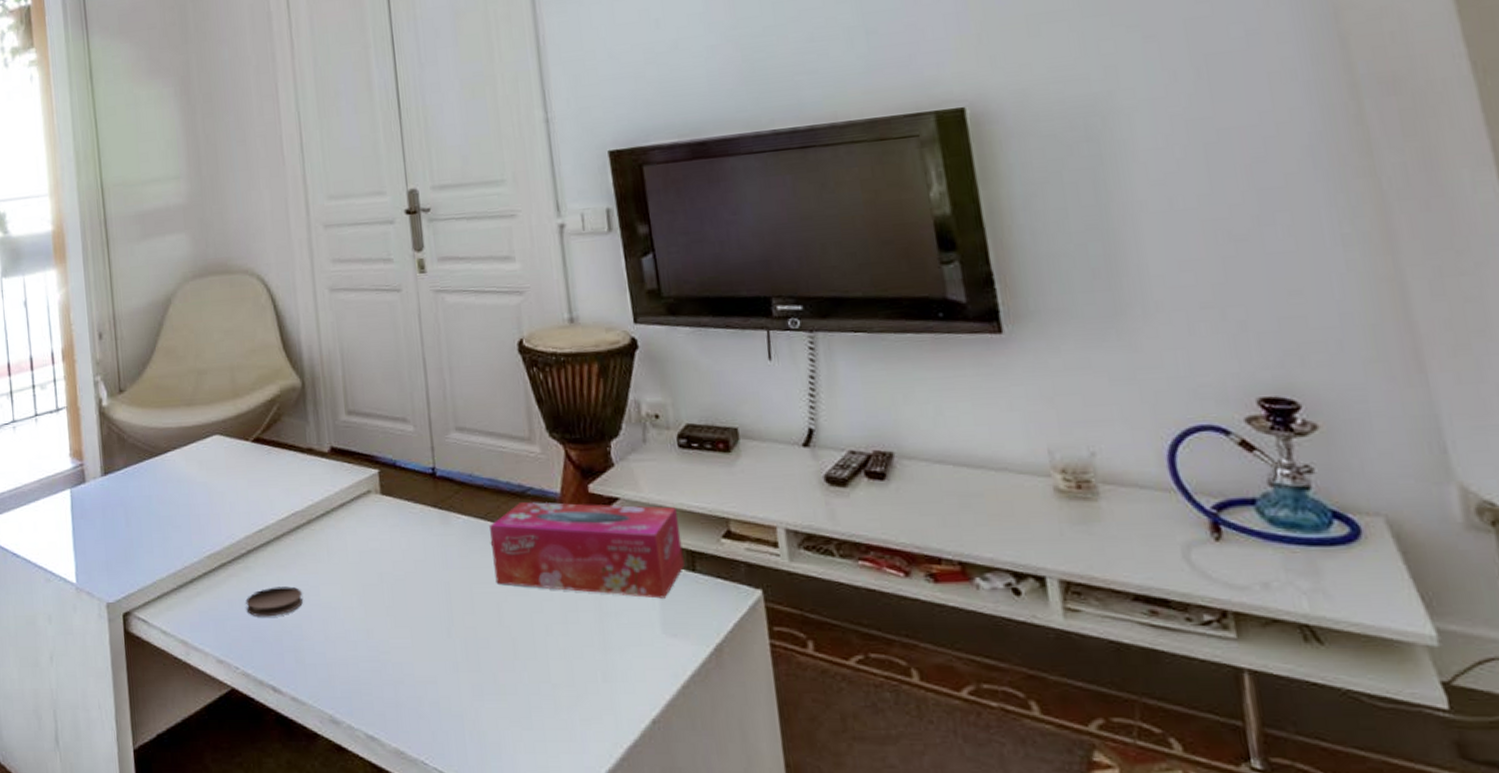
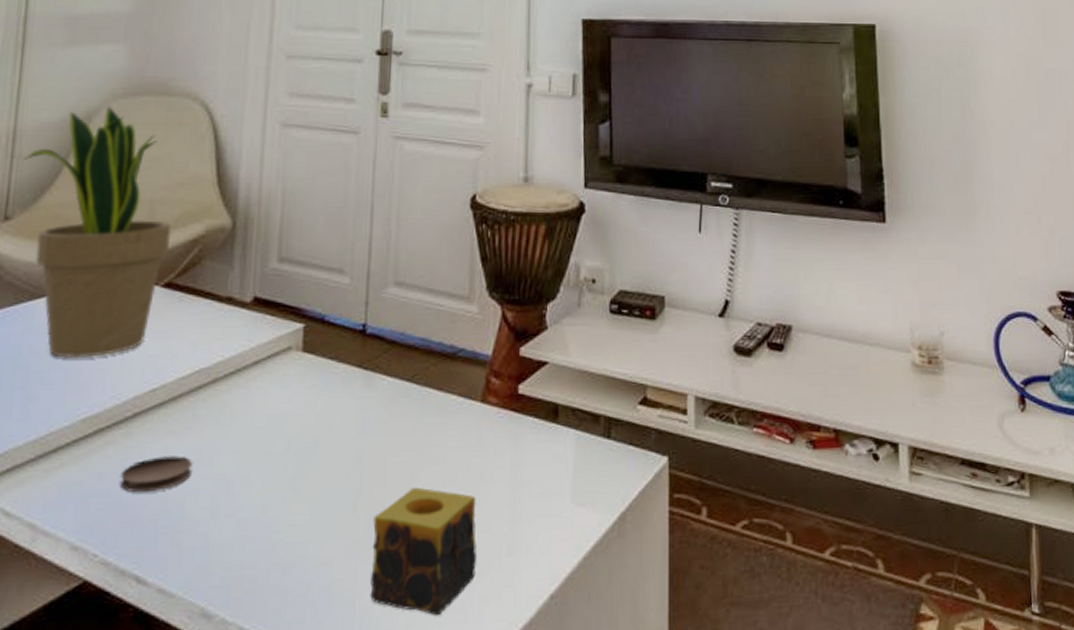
potted plant: none [125,289,253,506] -> present [24,107,172,359]
candle: none [468,616,574,733] -> present [370,487,478,616]
tissue box: present [489,501,685,599] -> none [412,363,601,467]

